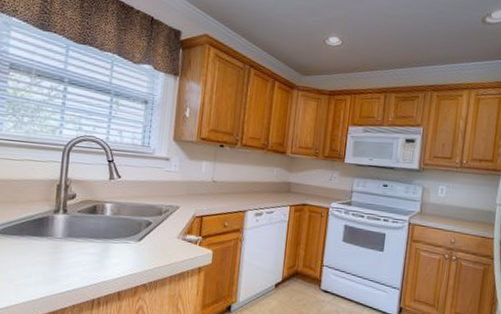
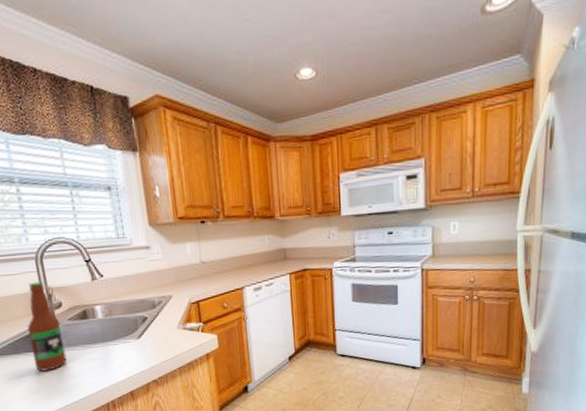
bottle: none [33,171,70,258] -> present [27,281,68,371]

